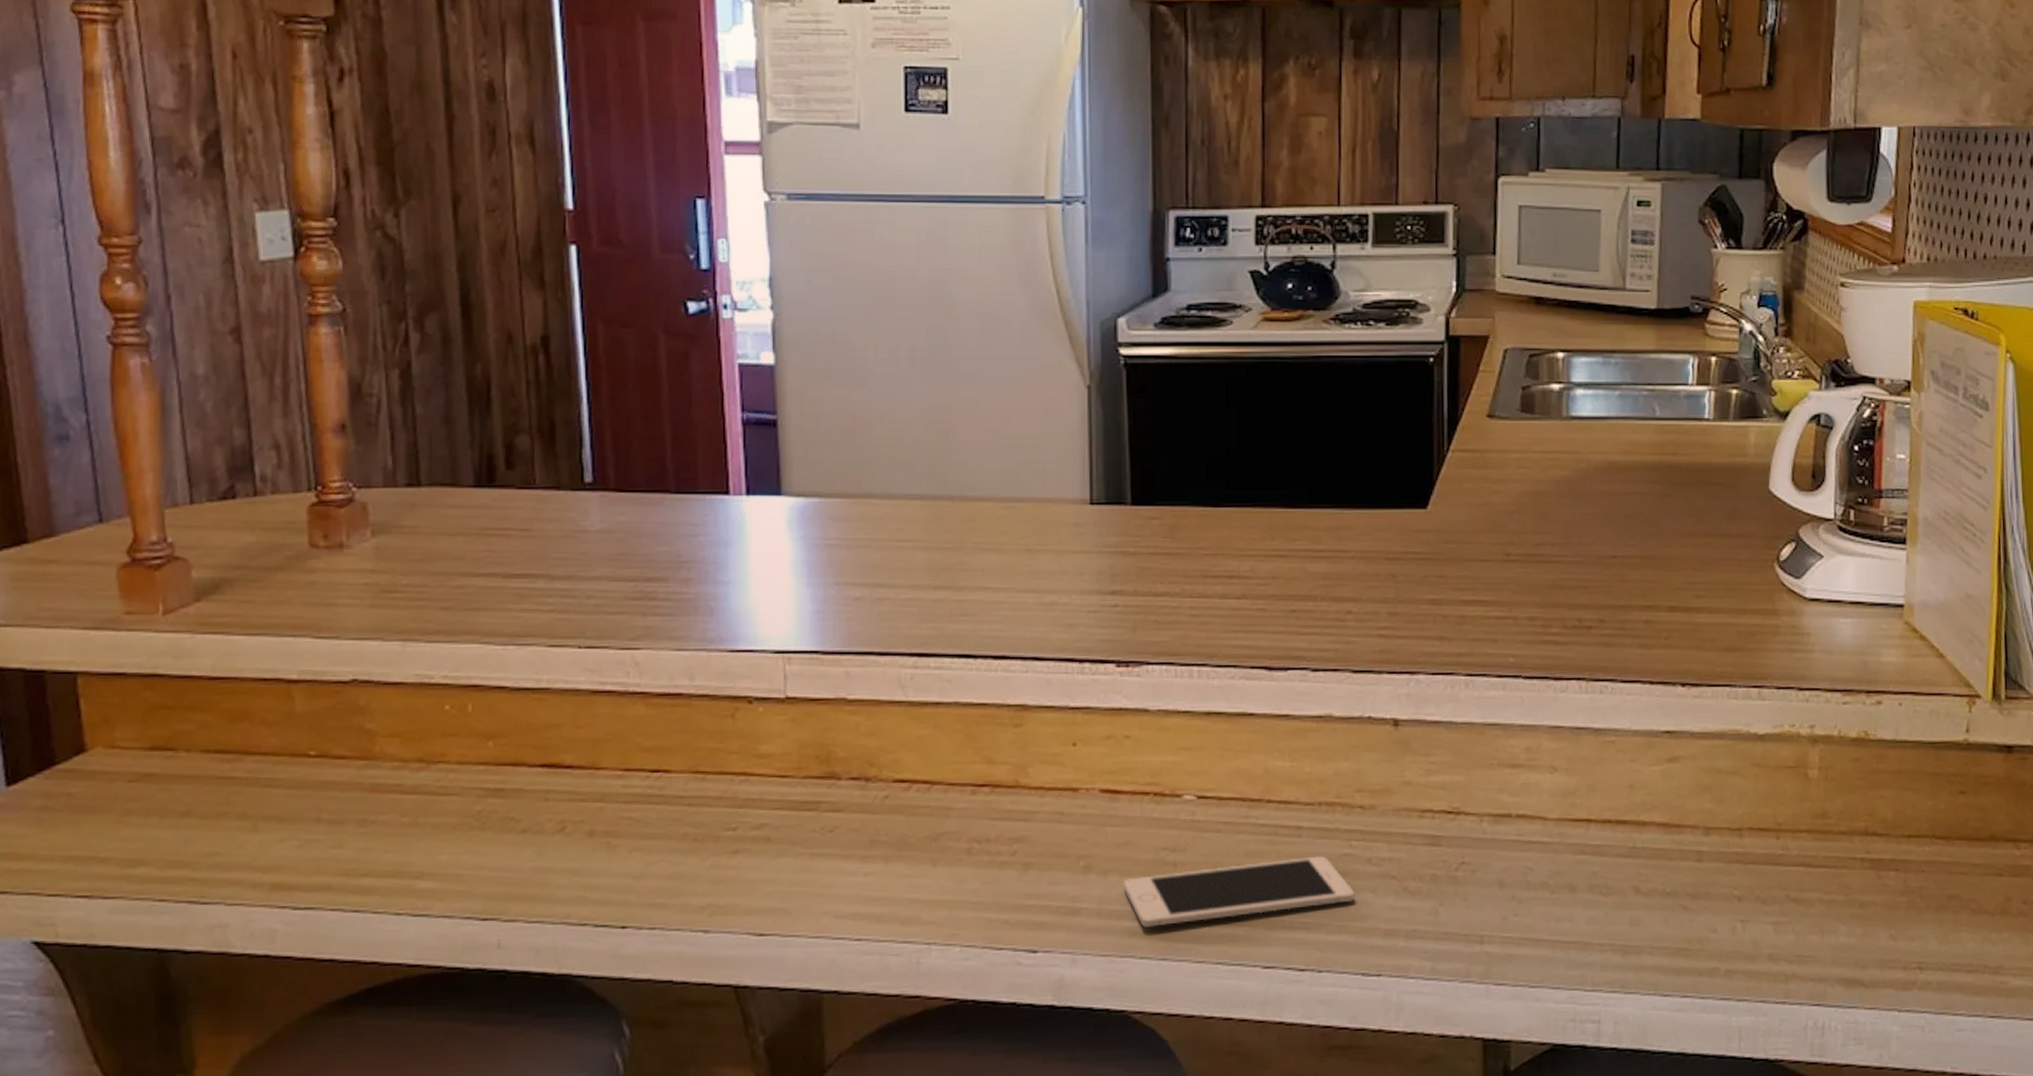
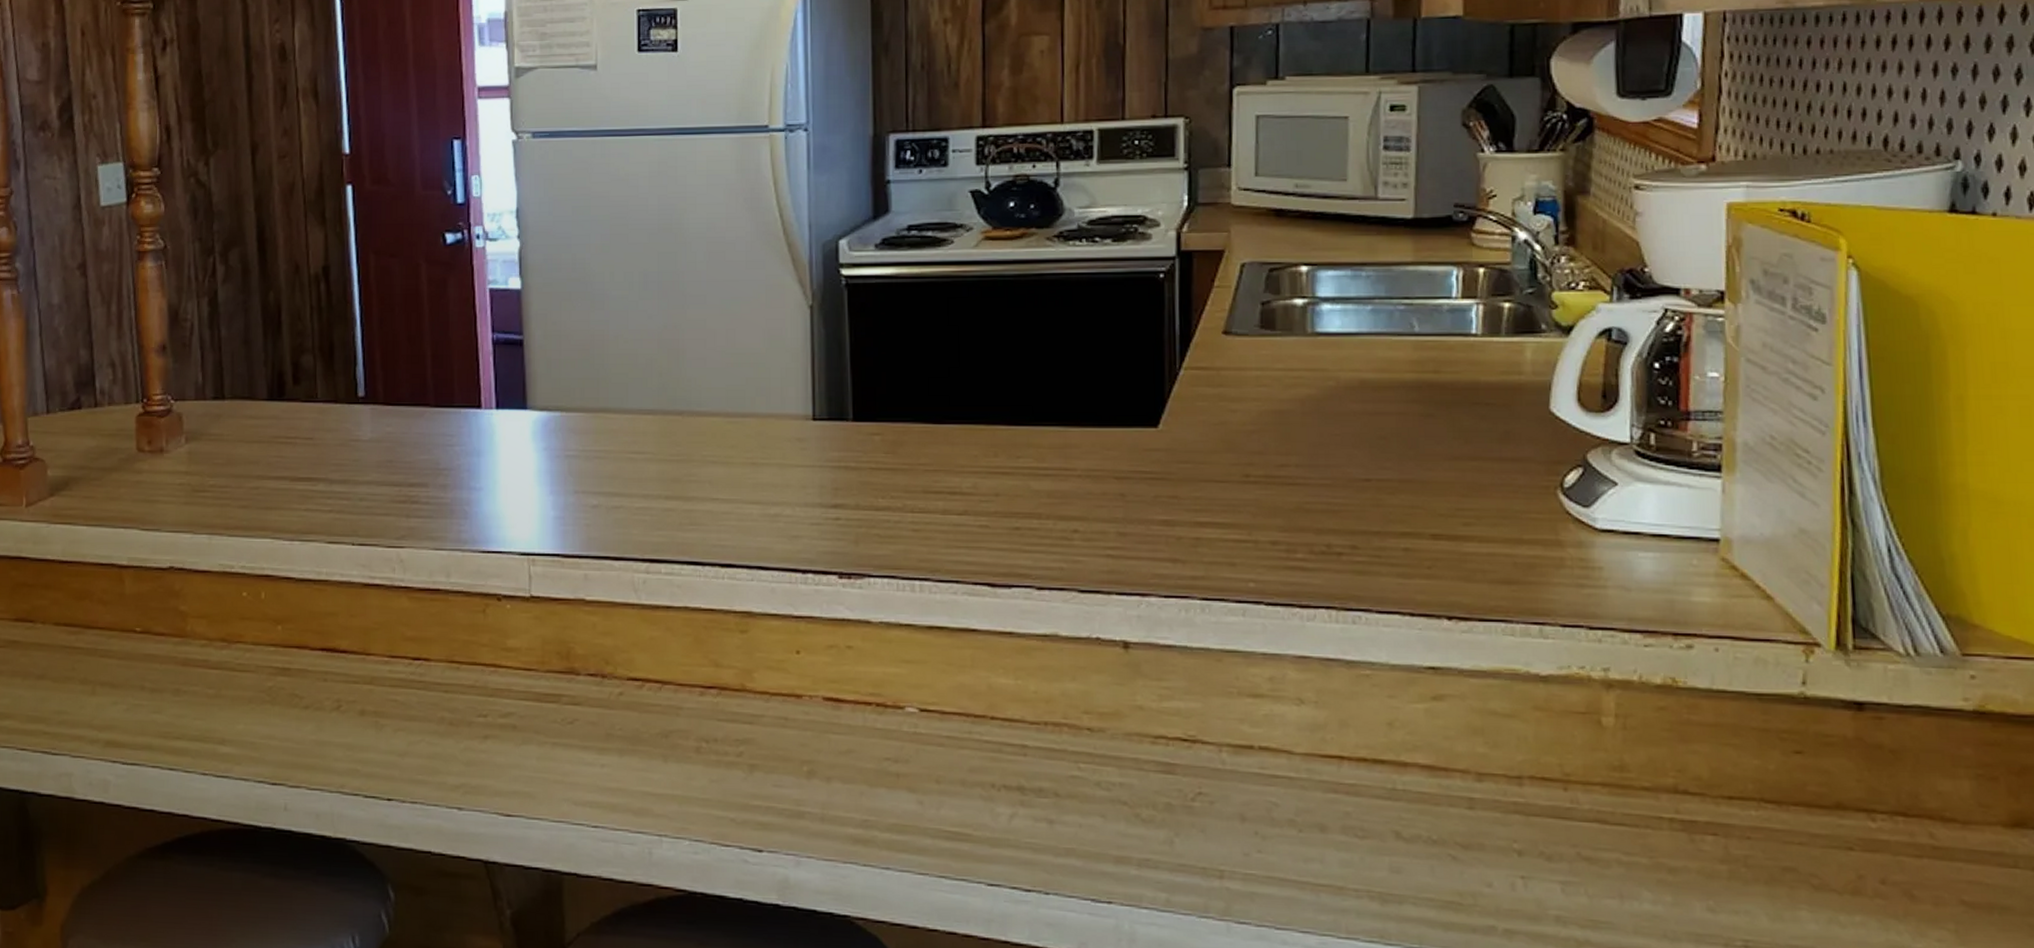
cell phone: present [1124,856,1355,927] -> none [847,776,1083,836]

